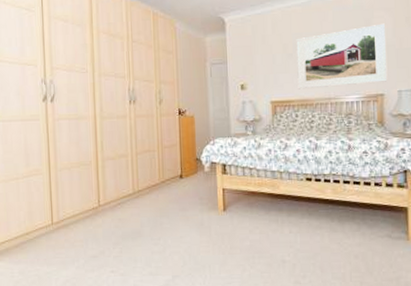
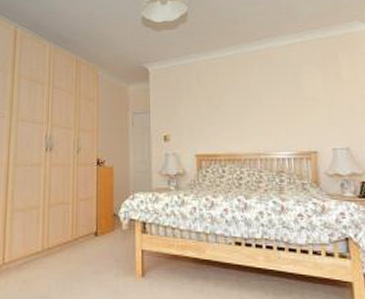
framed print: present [296,23,388,90] -> none [222,78,321,143]

